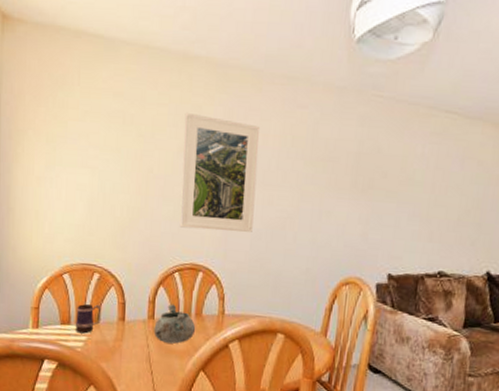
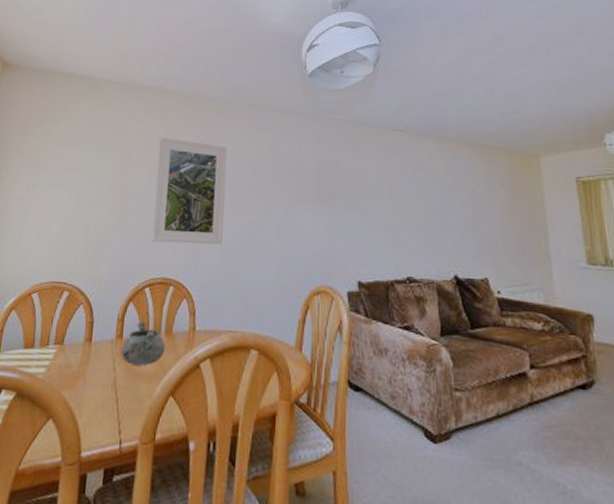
mug: present [75,304,102,334] -> none [38,324,68,358]

